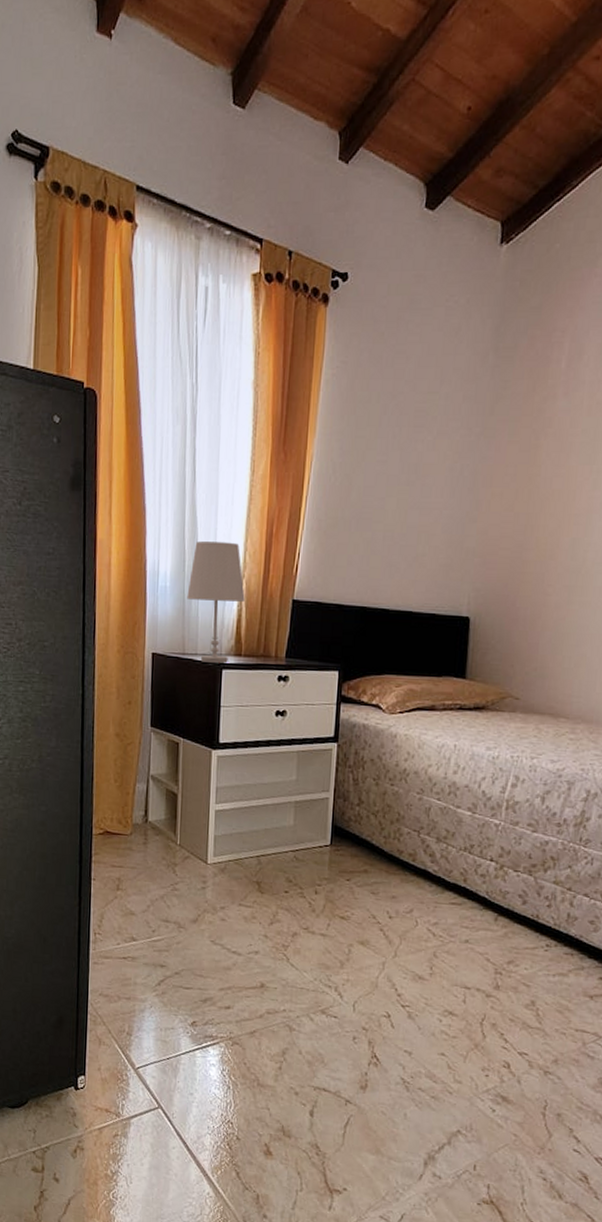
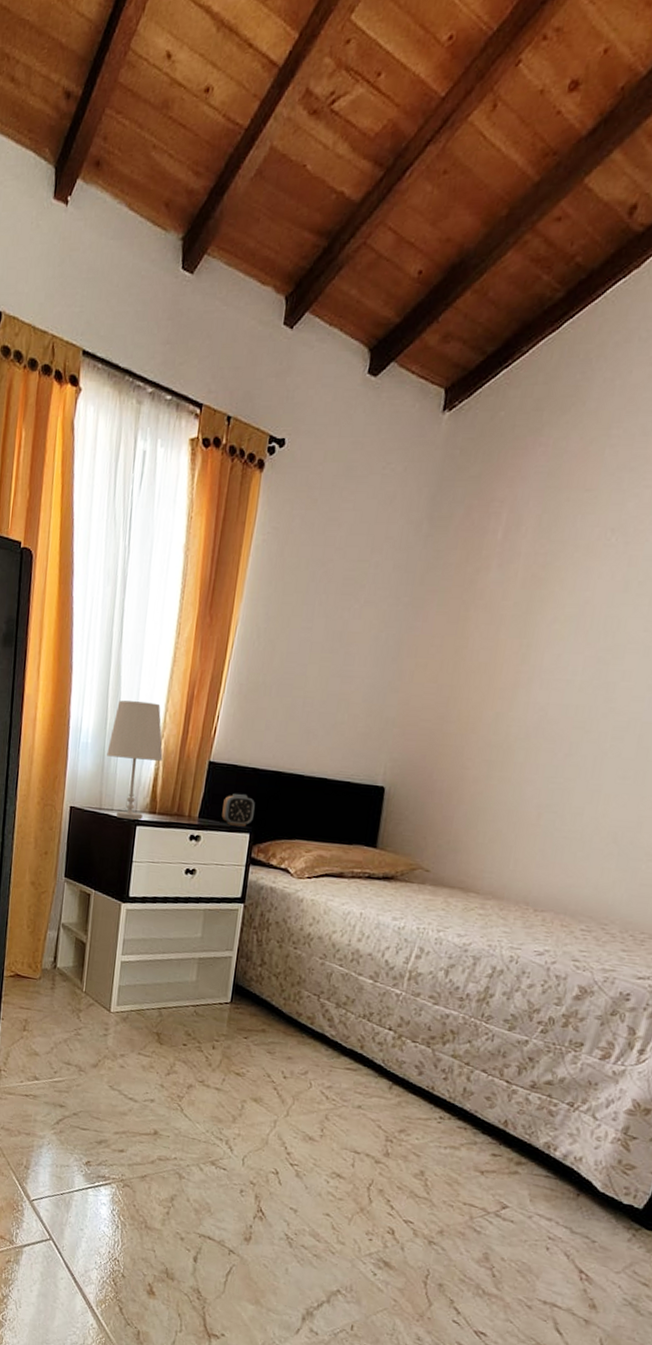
alarm clock: none [309,632,342,665] -> present [221,794,255,827]

